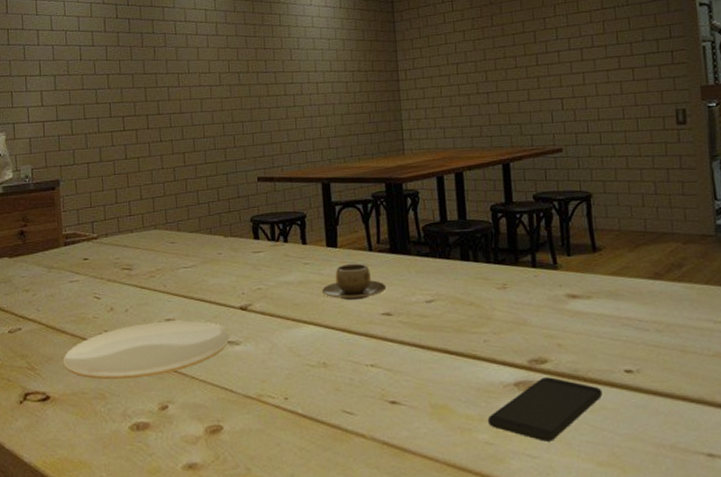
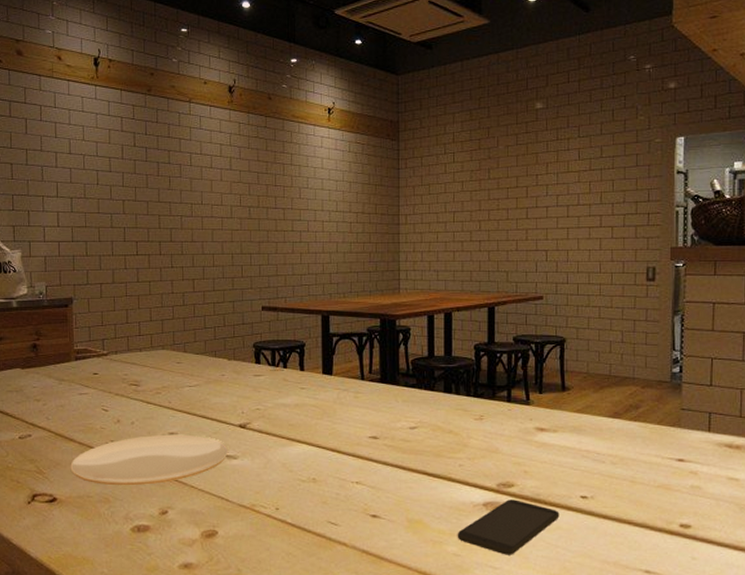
teacup: present [322,263,387,301] -> none [316,390,375,424]

